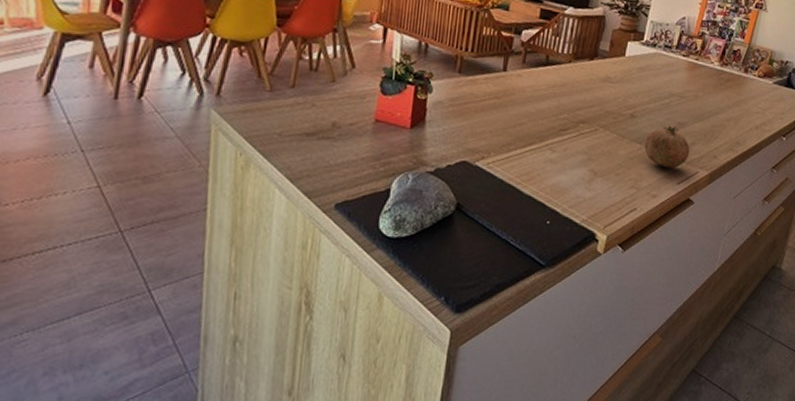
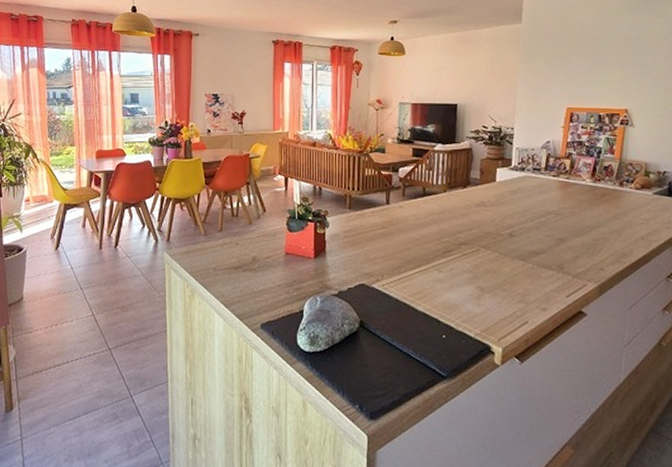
fruit: present [644,125,690,168] -> none [527,241,575,282]

